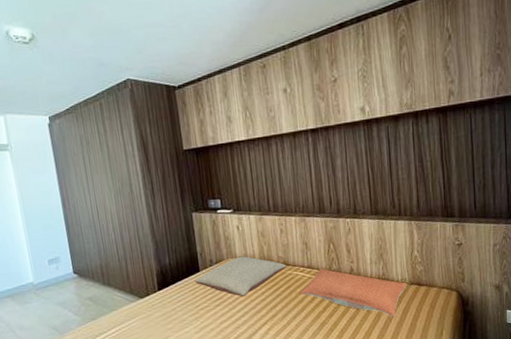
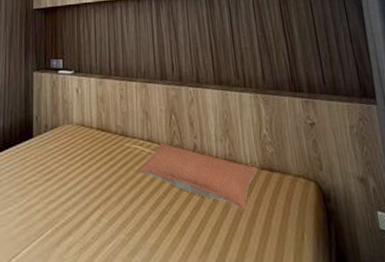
pillow: present [195,256,287,297] -> none [27,123,125,172]

